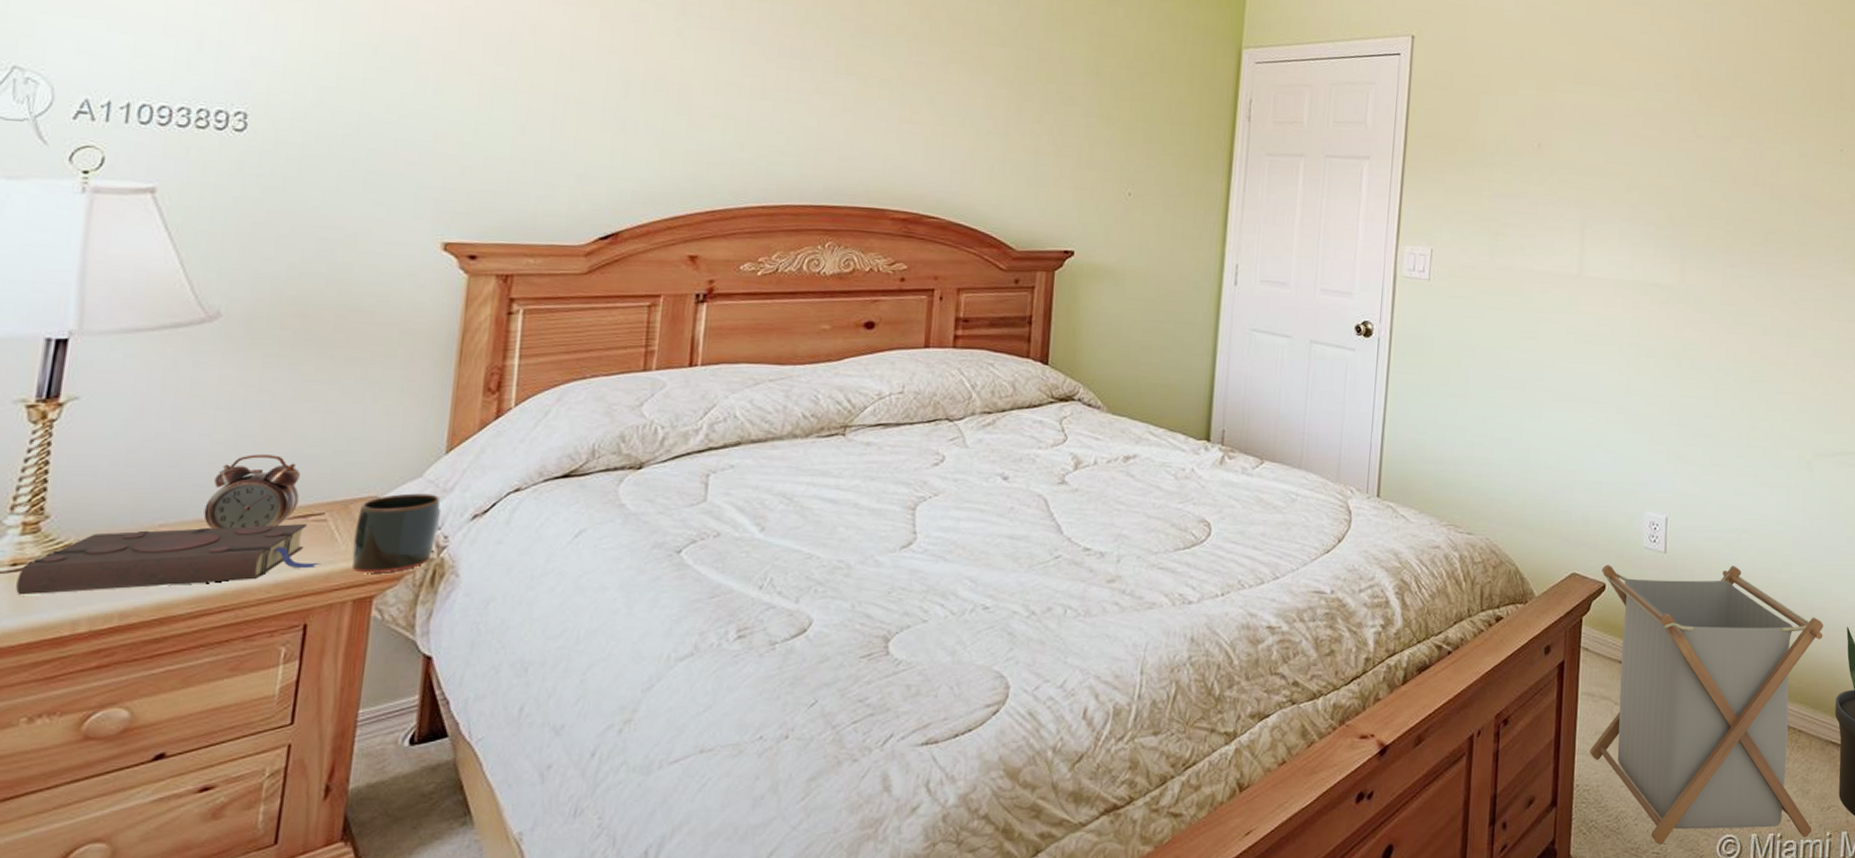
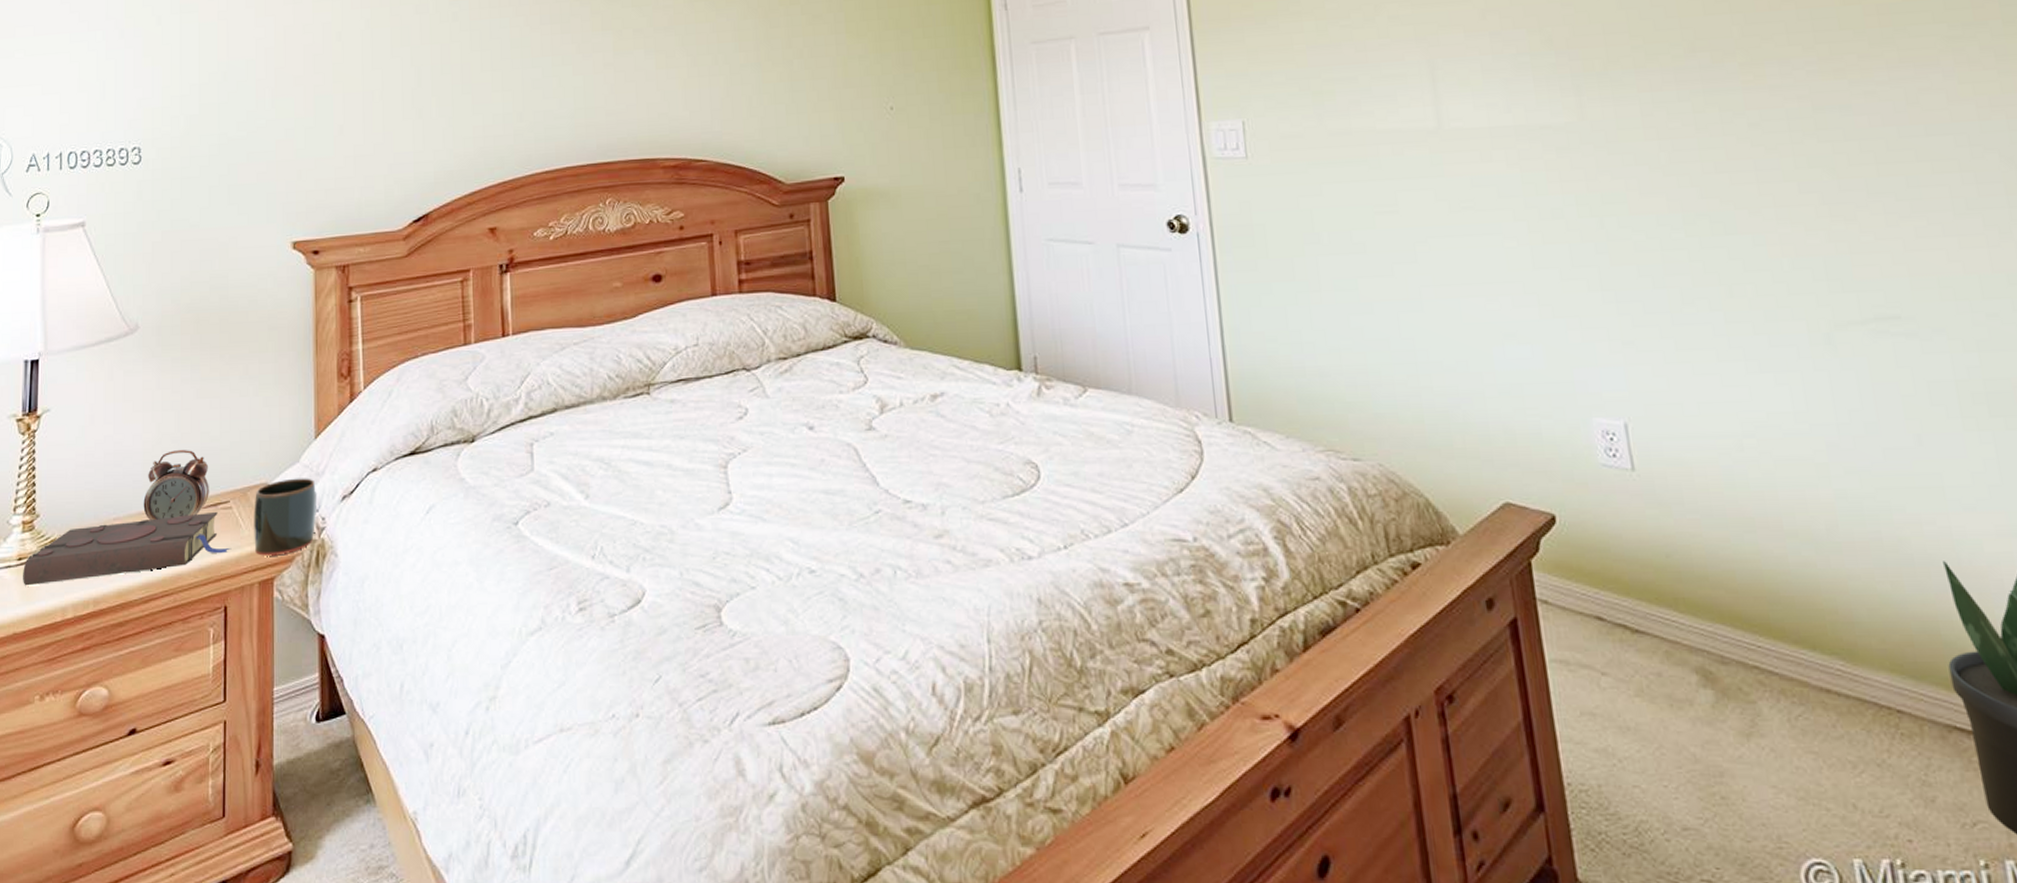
laundry basket: present [1590,564,1824,845] -> none [1545,483,1954,870]

